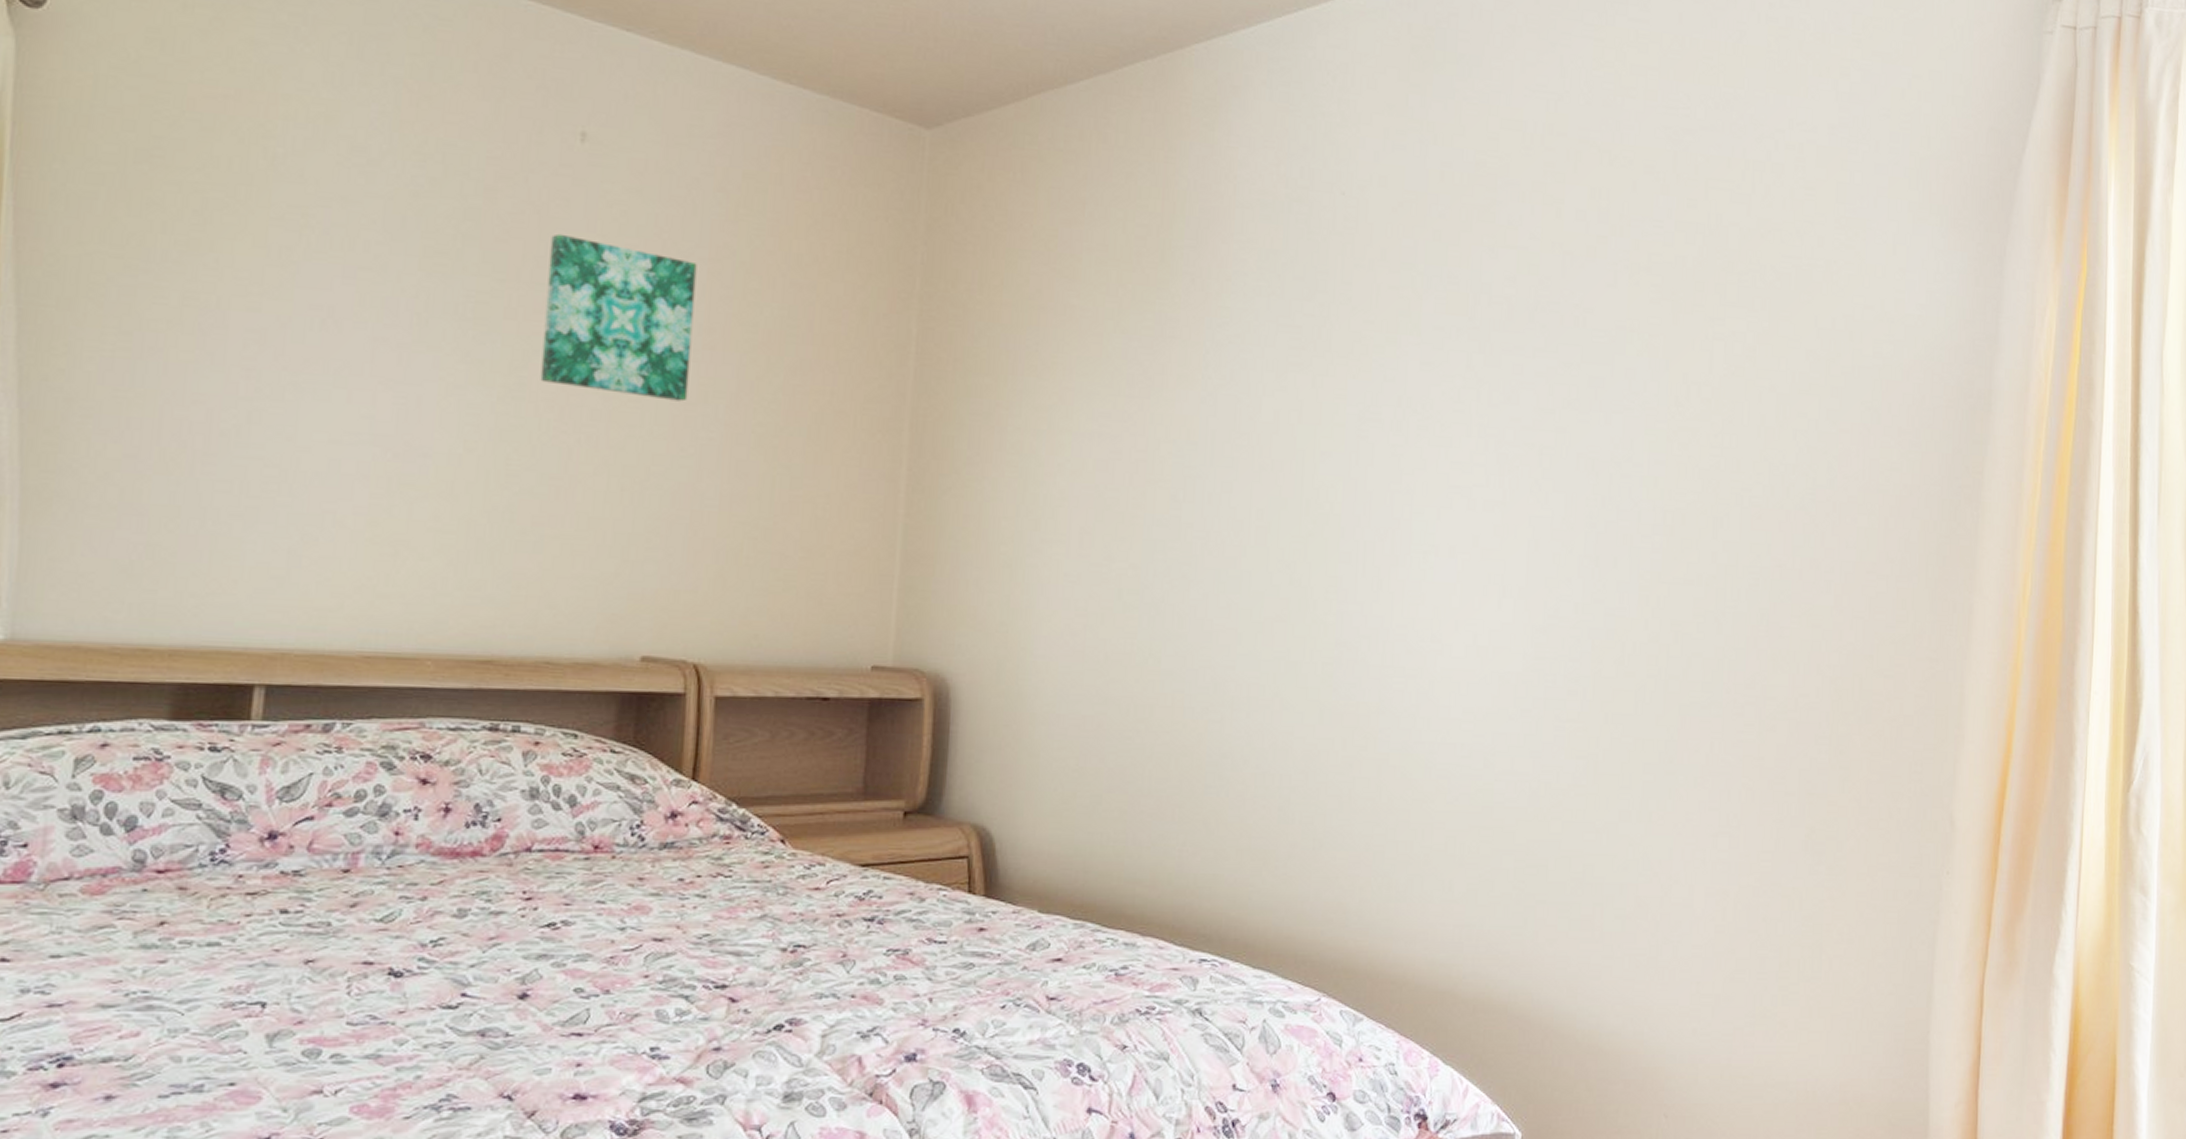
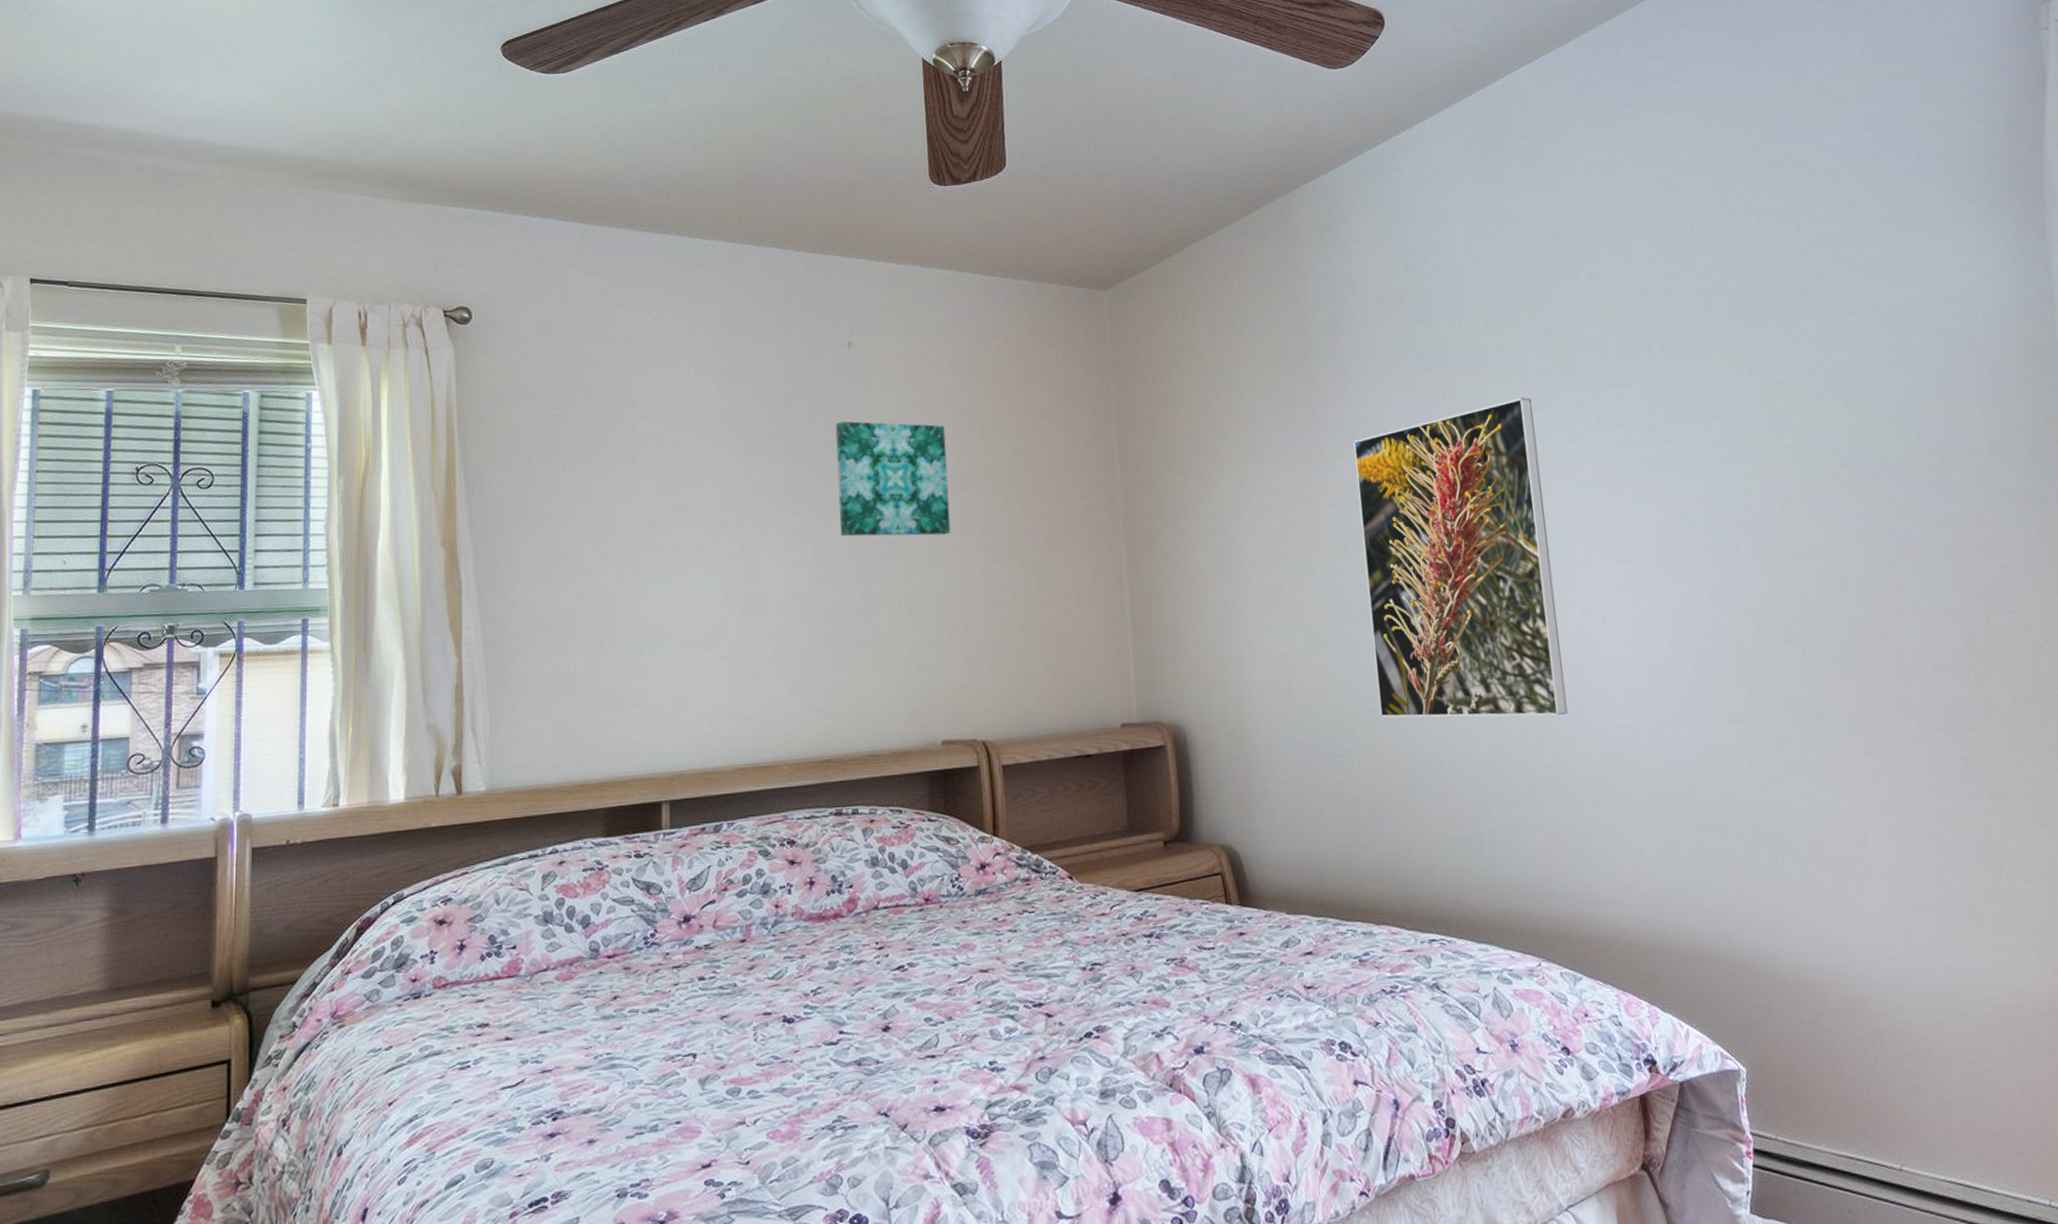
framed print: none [1184,350,1419,725] -> present [1353,397,1568,718]

